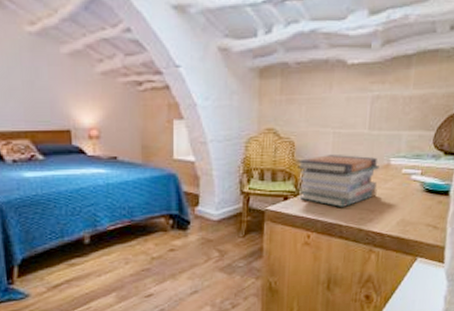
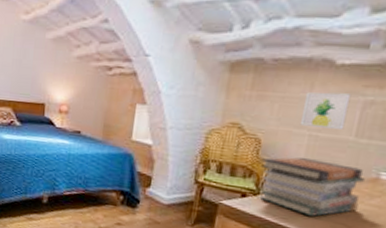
wall art: none [324,91,362,124] -> present [299,92,352,129]

